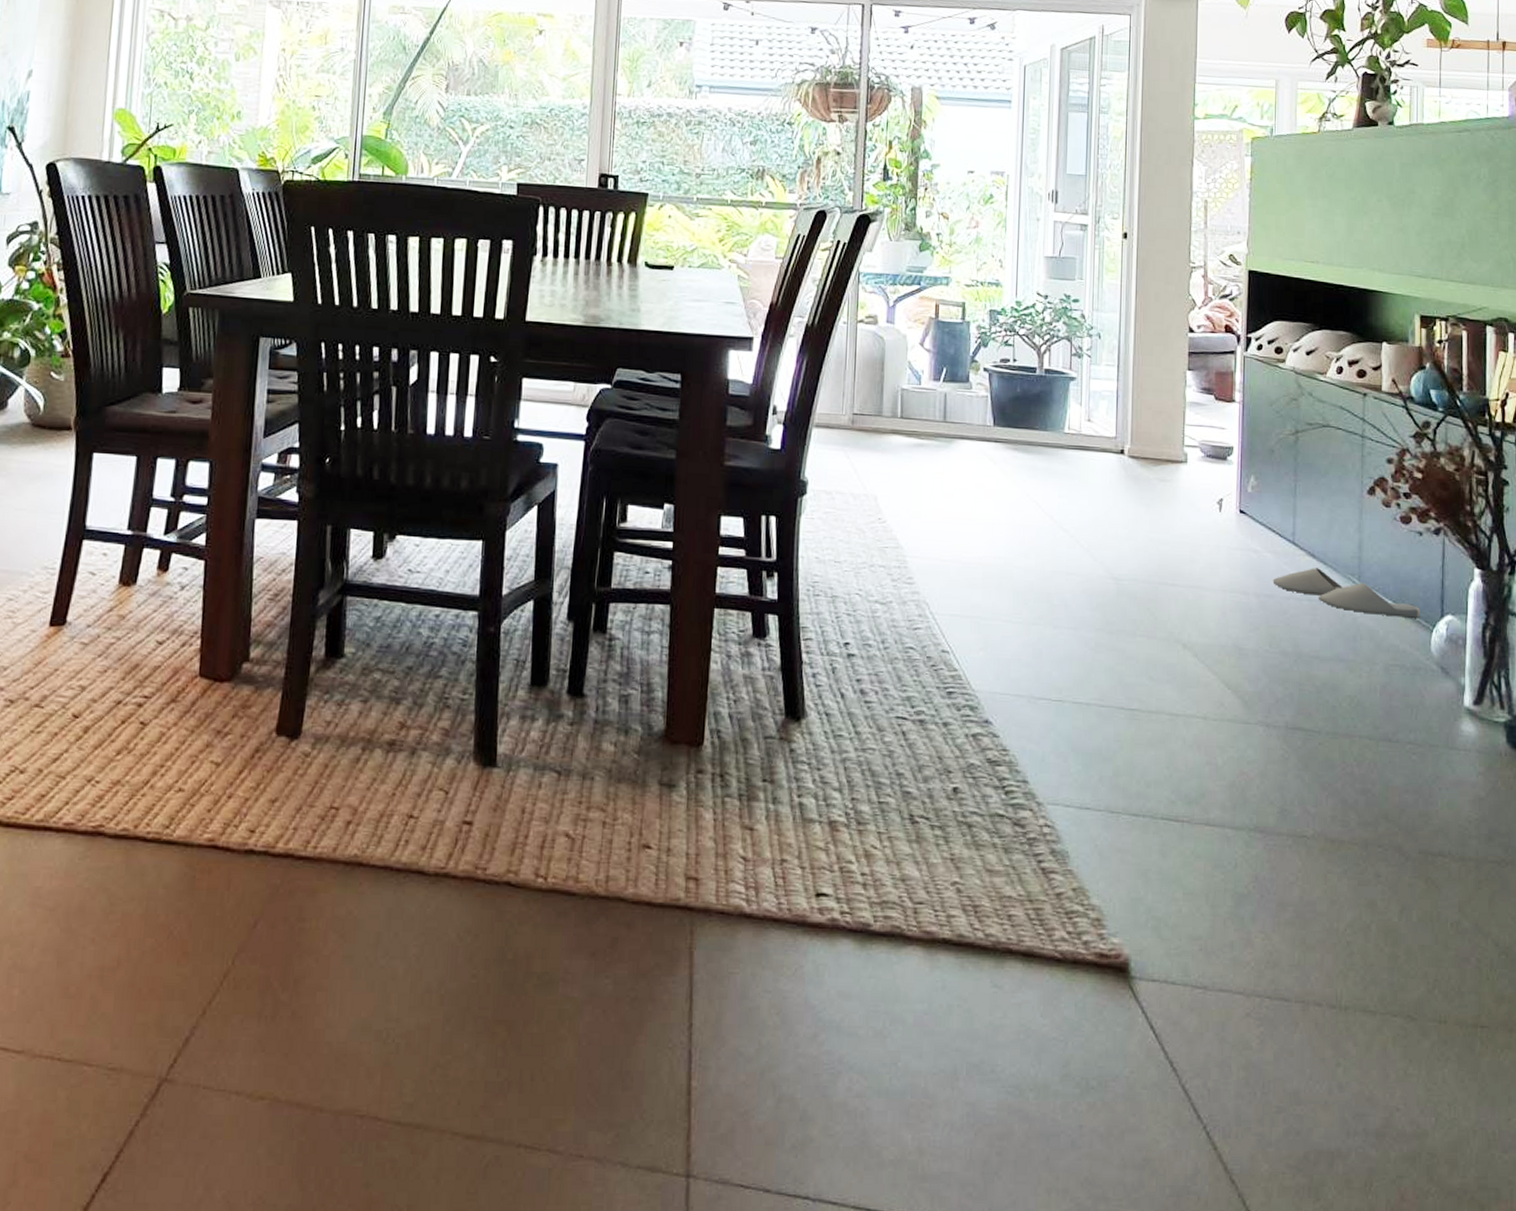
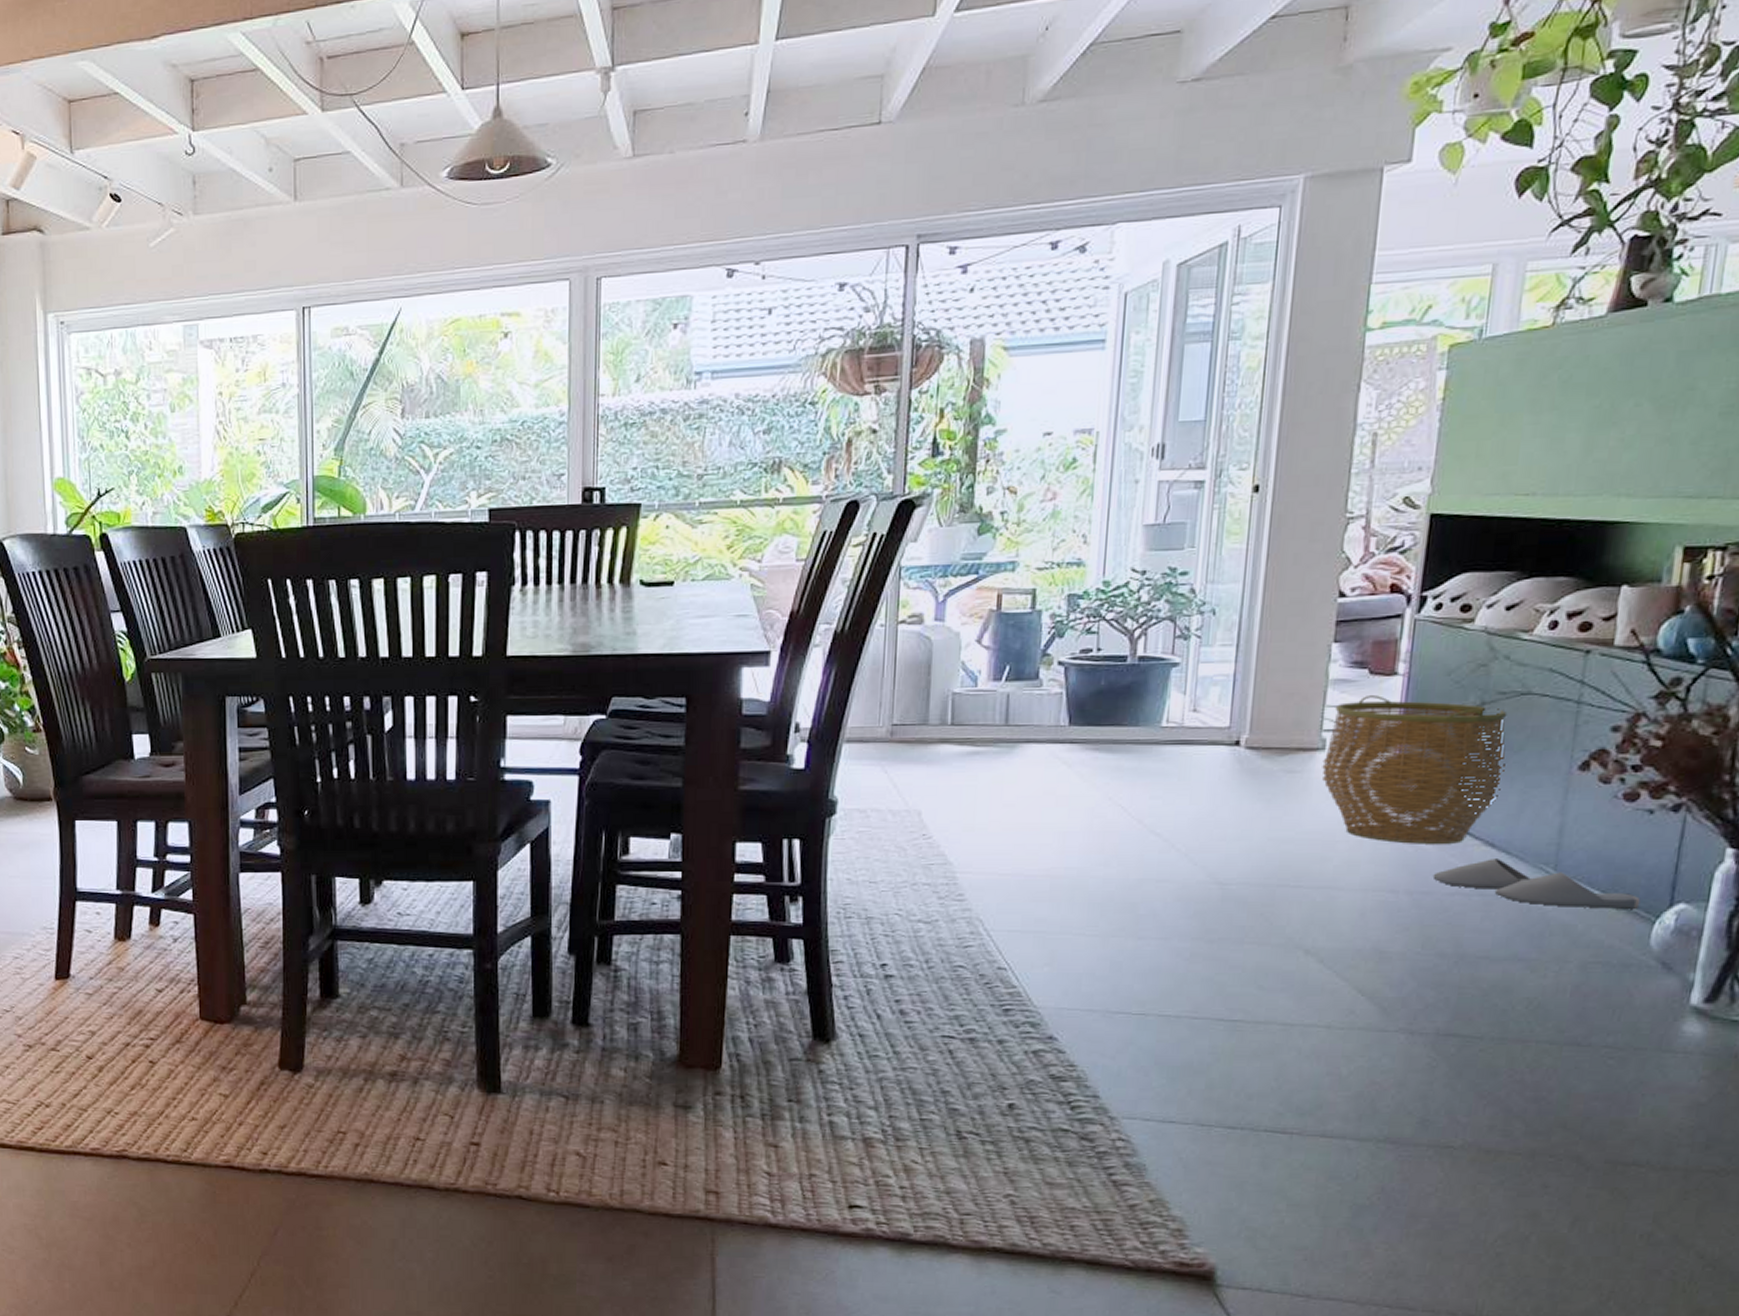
basket: none [1186,418,1316,553] -> present [1322,695,1506,844]

